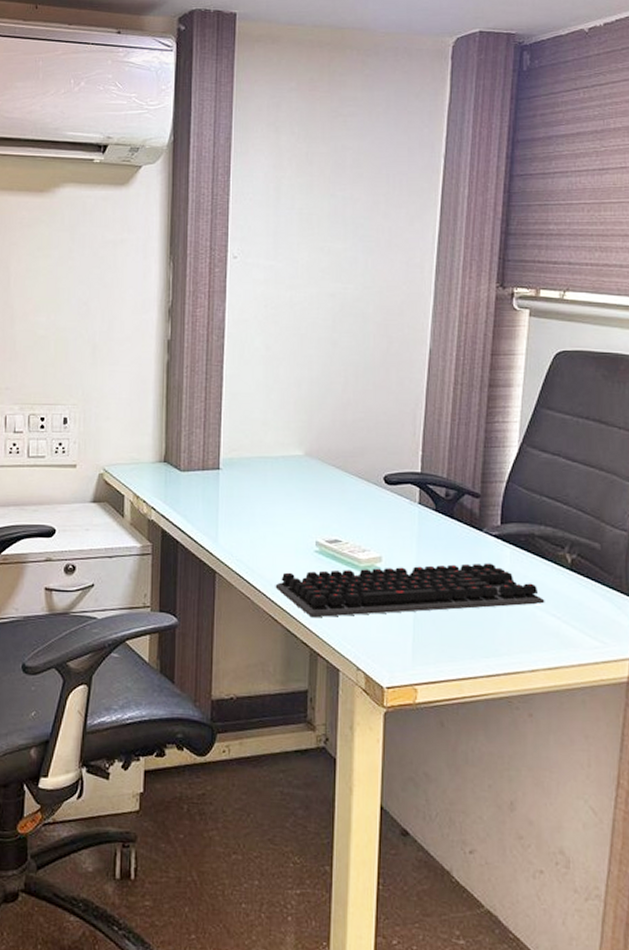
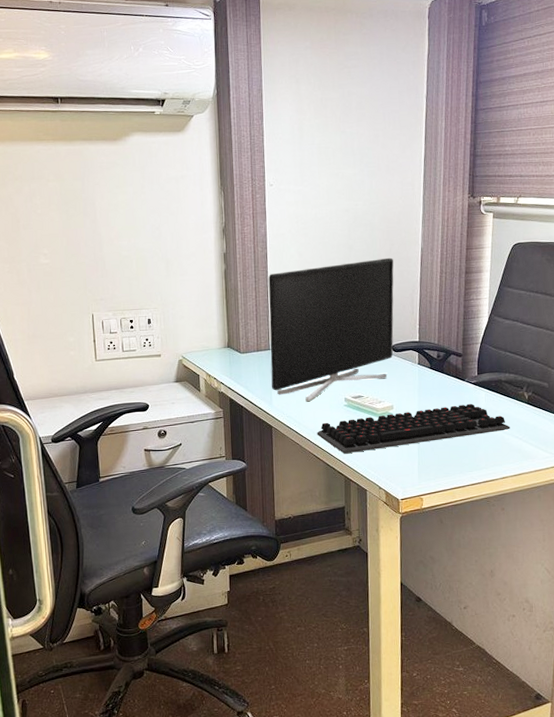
monitor: none [219,359,391,541] -> present [268,257,394,401]

